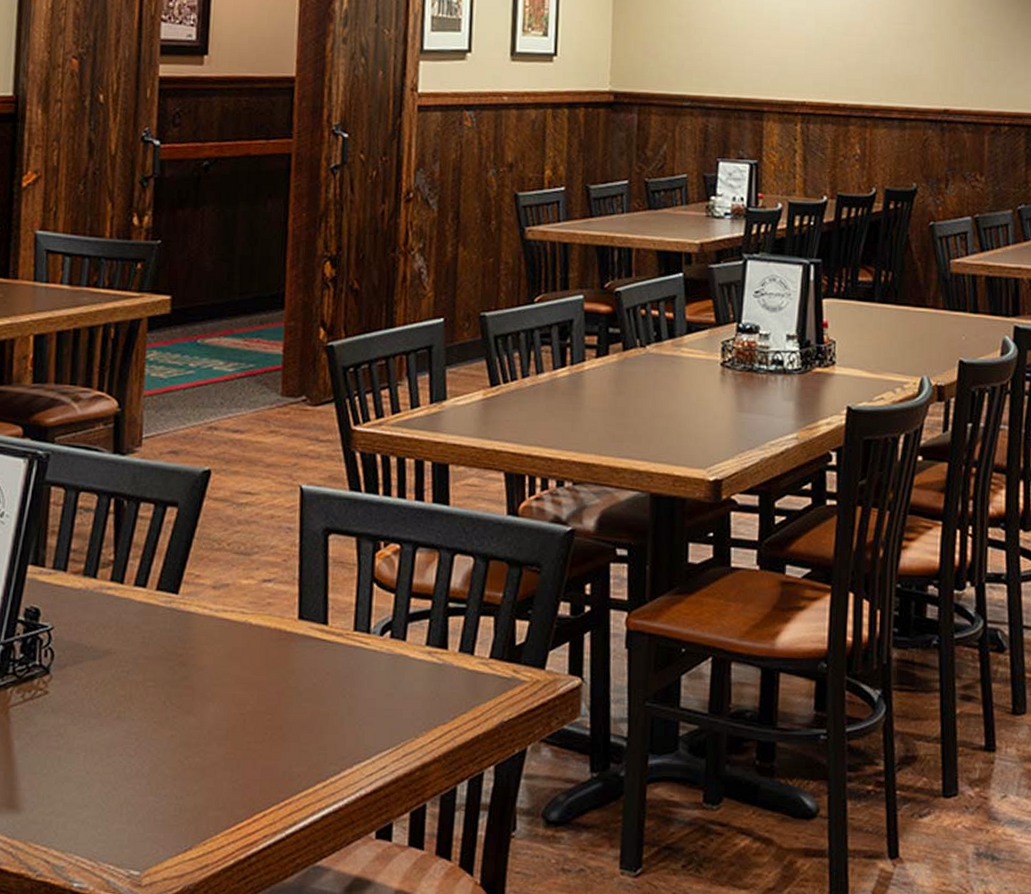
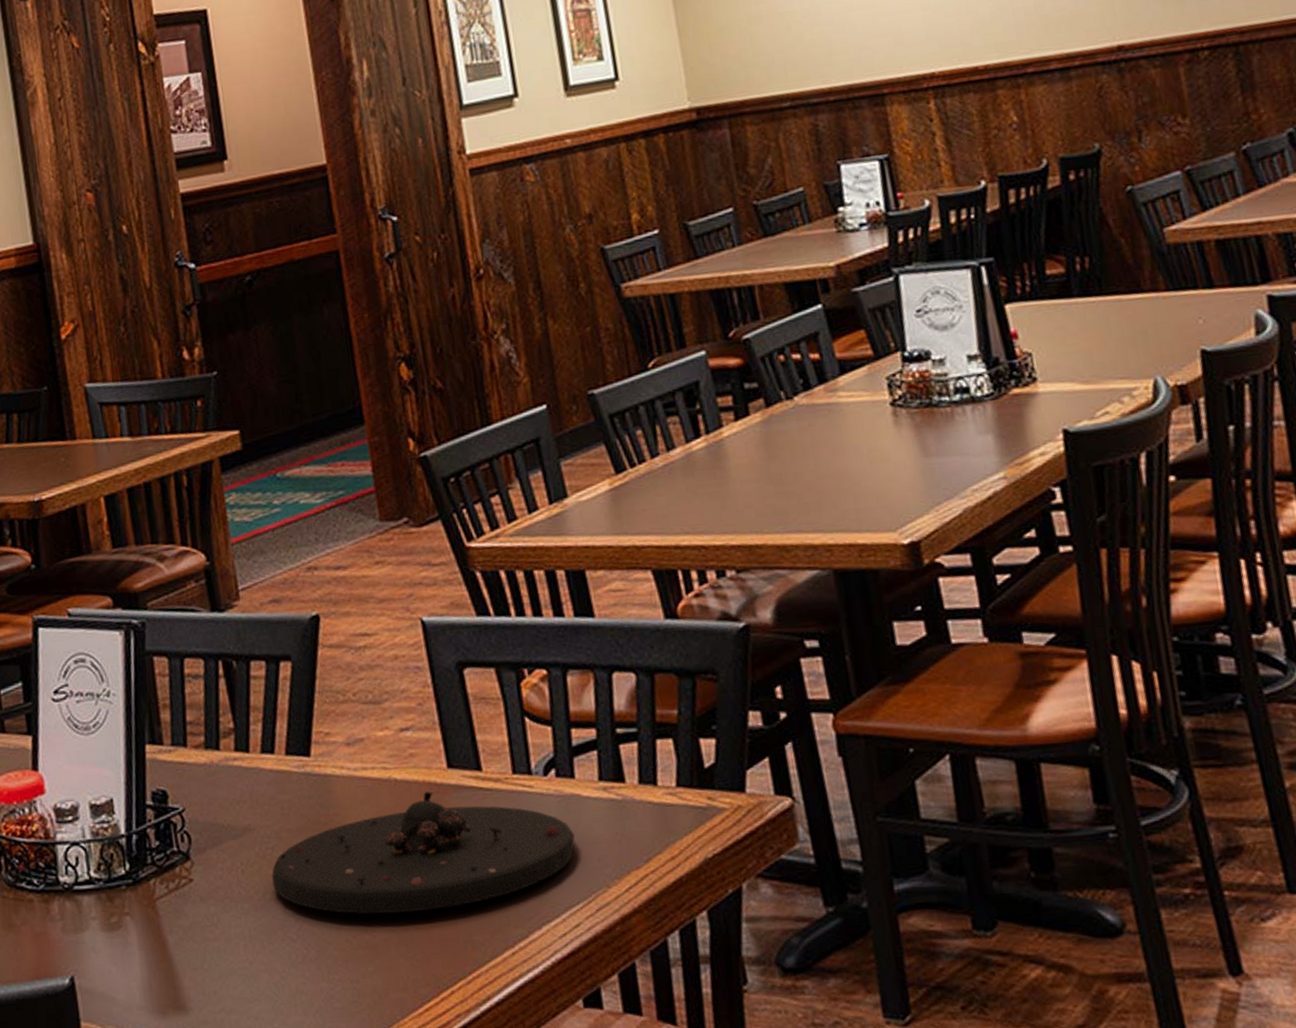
plate: none [121,637,396,742] -> present [272,791,575,915]

